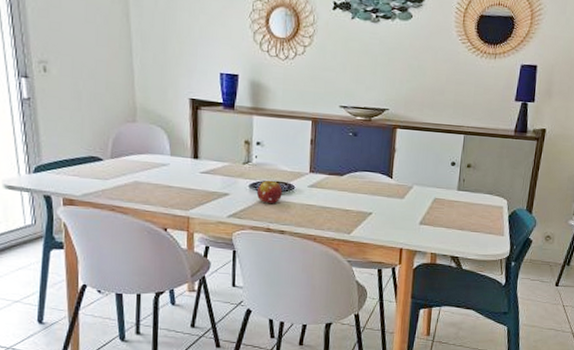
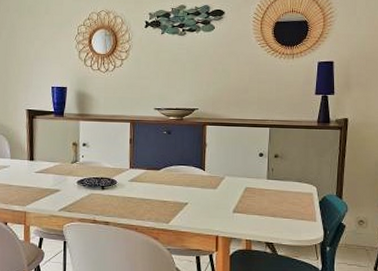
fruit: present [256,180,283,203] -> none [83,176,106,197]

